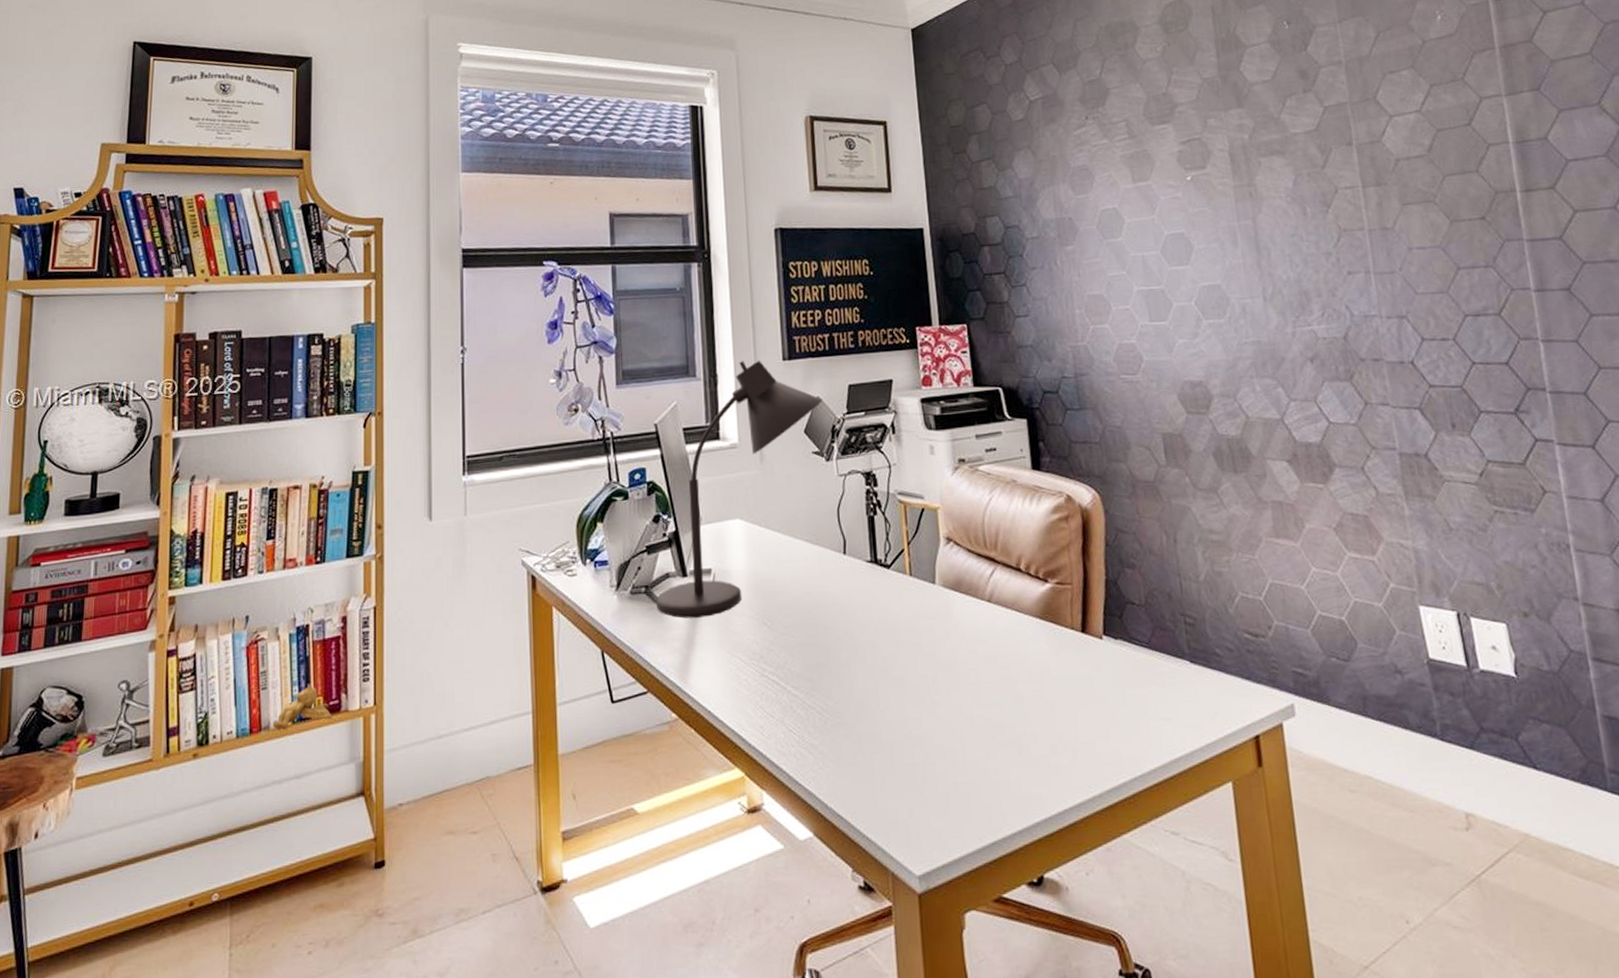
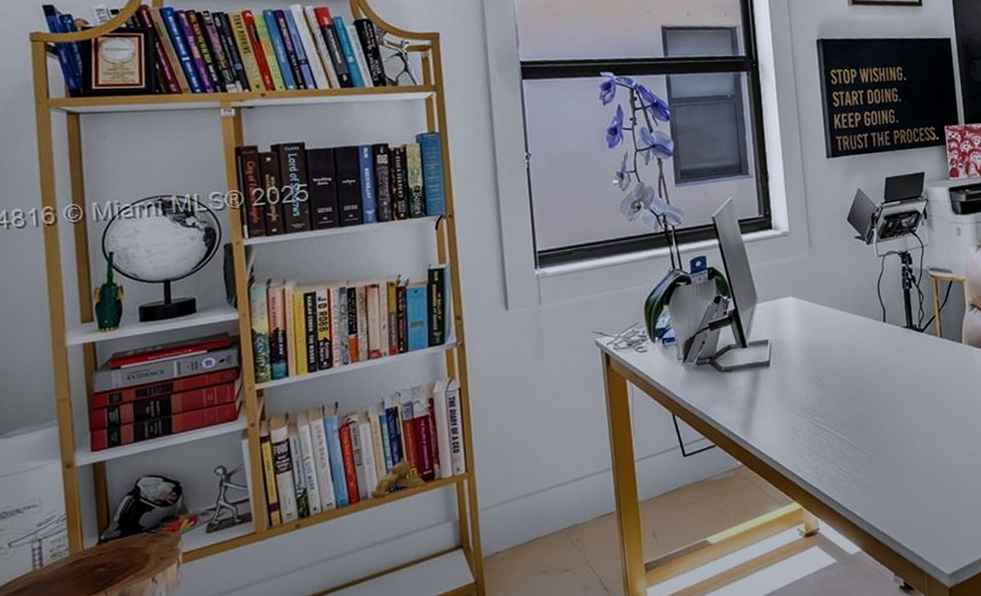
desk lamp: present [656,360,823,619] -> none [720,158,863,383]

